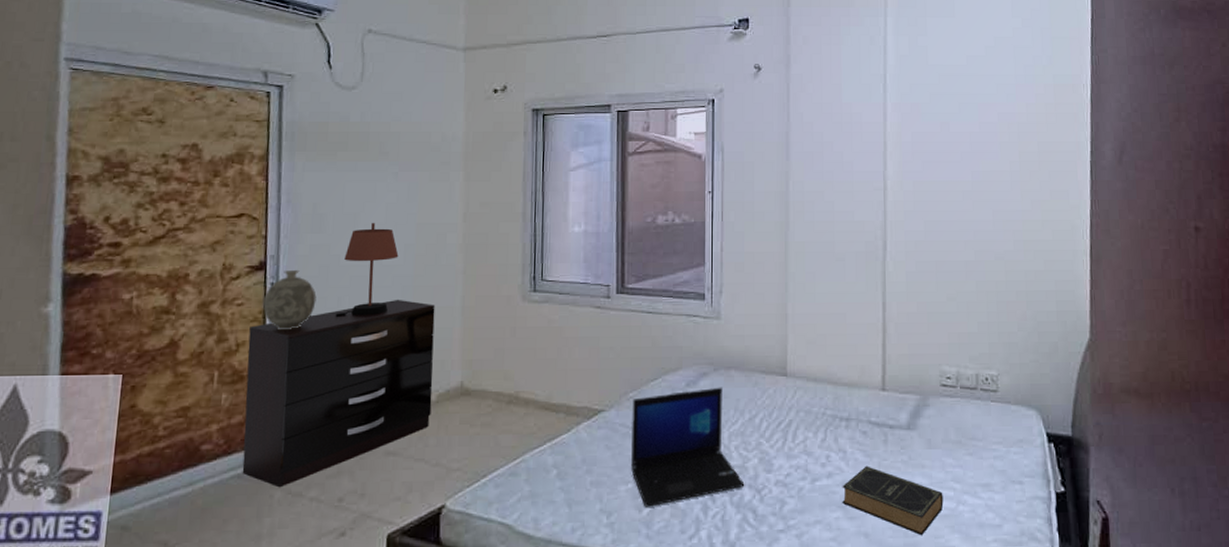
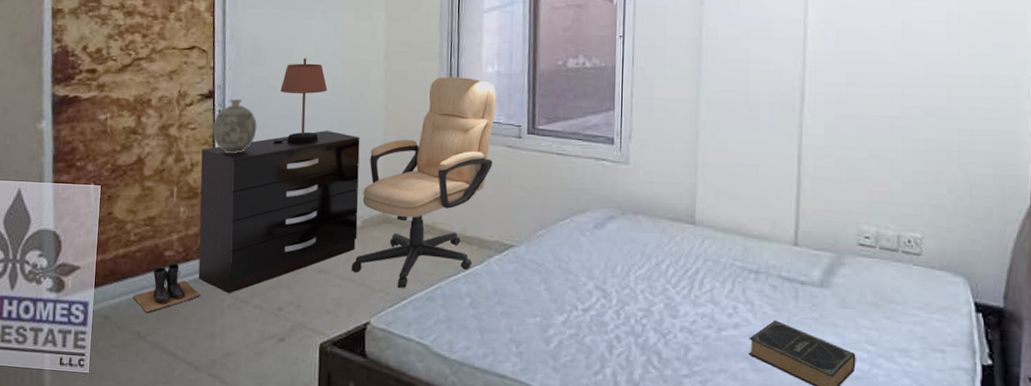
boots: none [158,458,245,518] -> present [132,263,200,313]
chair: none [424,238,583,466] -> present [351,76,496,289]
laptop: present [631,387,745,507] -> none [540,231,650,341]

